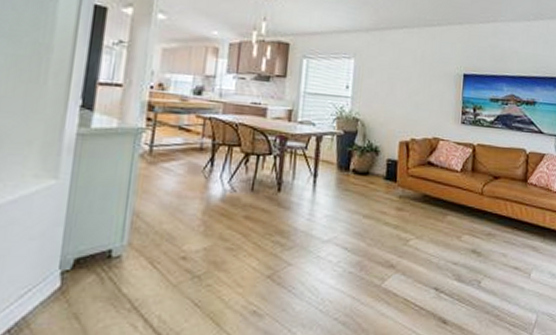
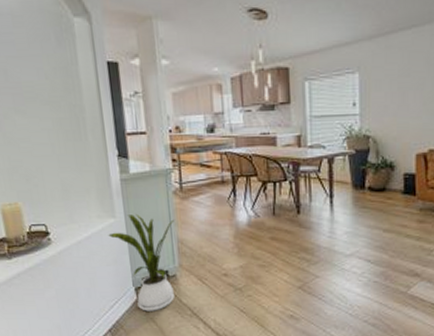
house plant: none [42,177,134,304] -> present [108,214,174,311]

